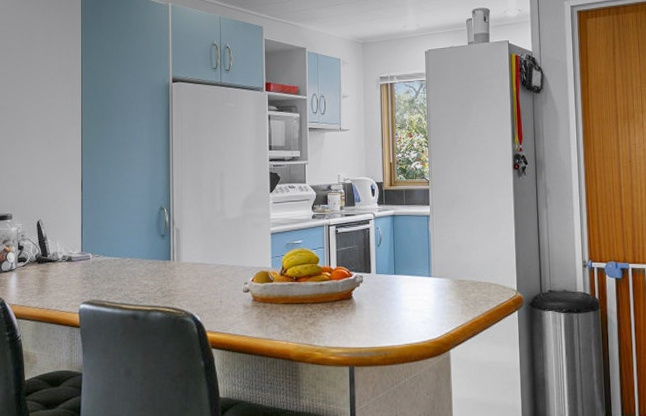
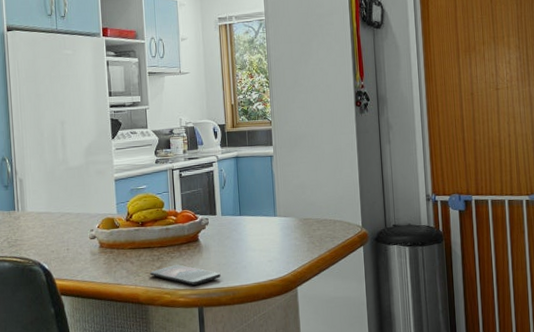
smartphone: none [301,322,373,345] -> present [149,264,221,286]

